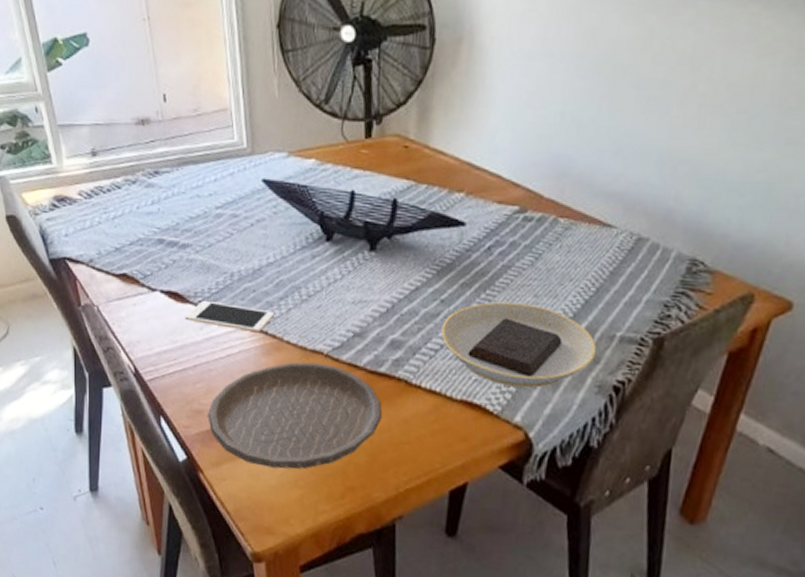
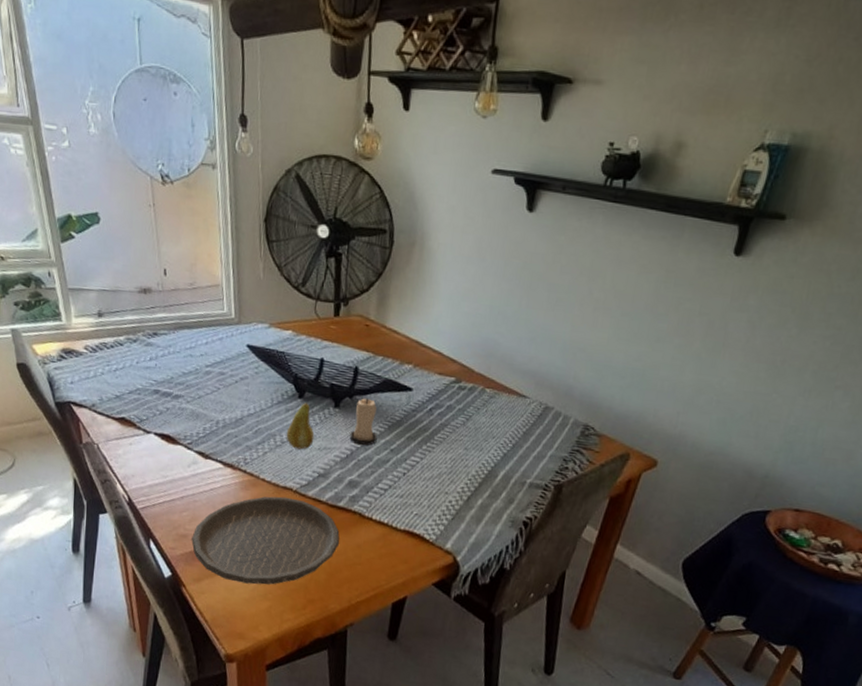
cell phone: present [185,300,274,333] -> none [175,442,252,471]
fruit: none [313,245,347,305] -> present [286,401,315,450]
candle: none [389,236,424,297] -> present [349,397,377,446]
plate: present [441,302,597,389] -> none [390,452,512,522]

